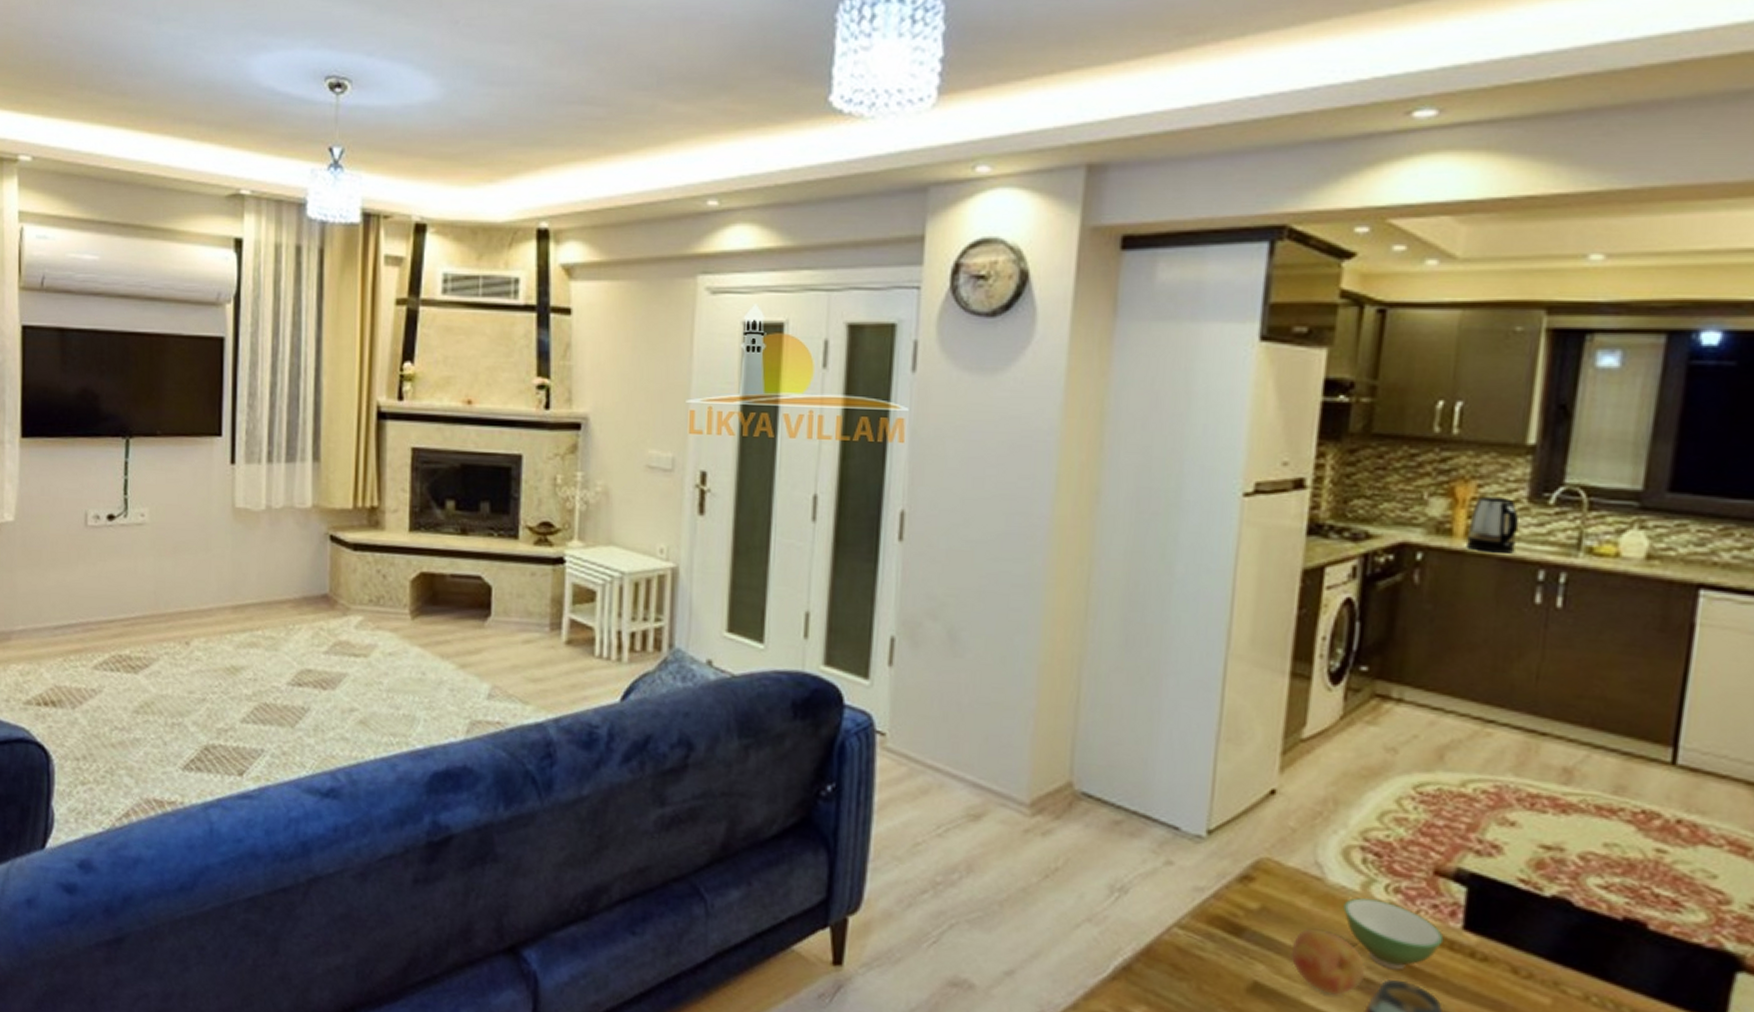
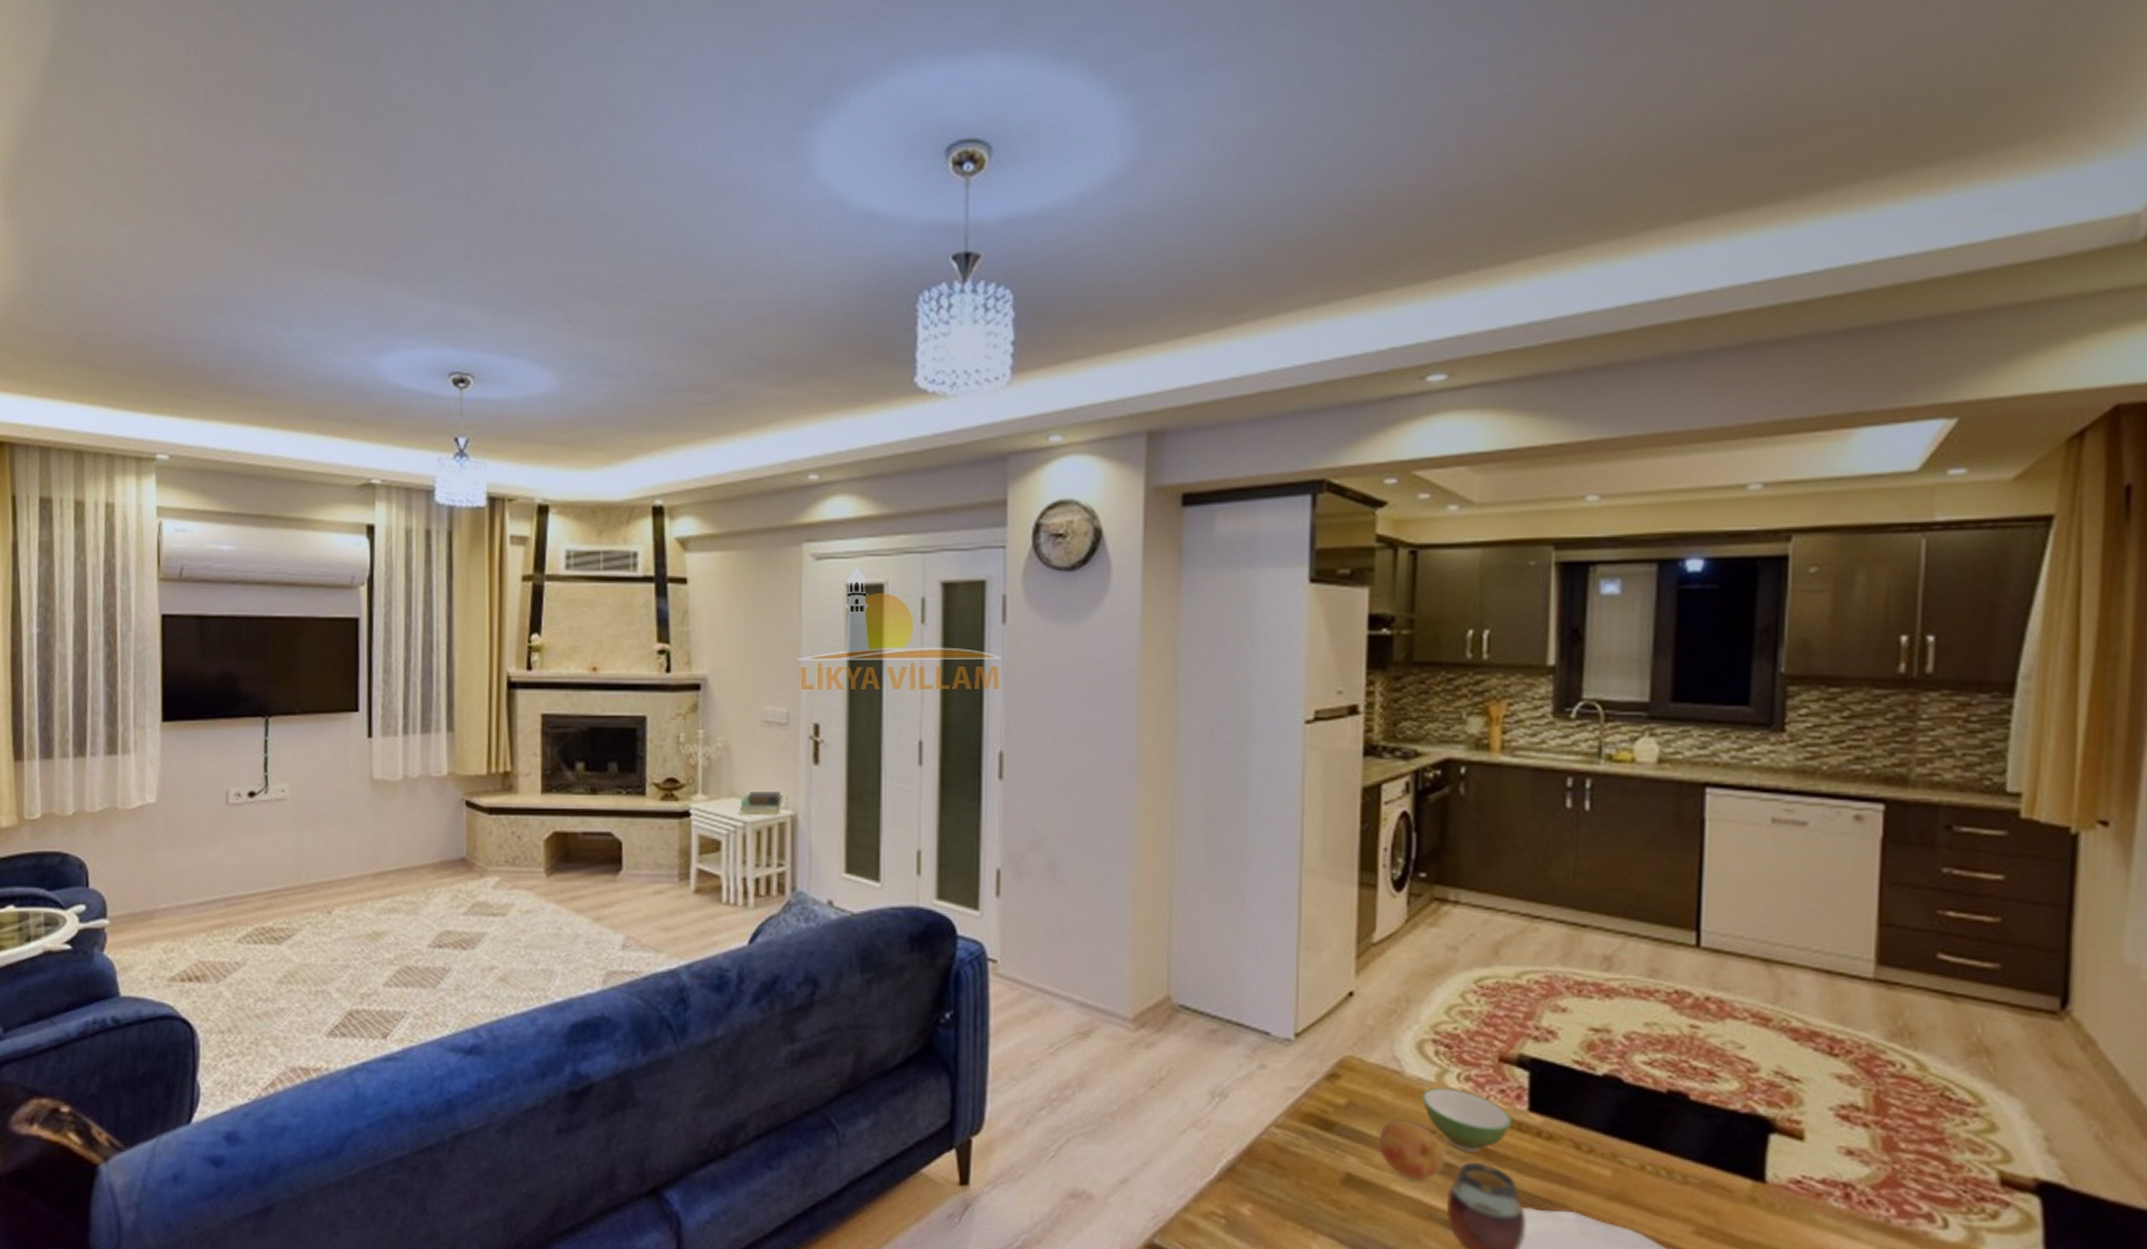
books: none [616,540,664,568] -> present [739,792,783,816]
kettle: present [1466,496,1520,553] -> none [1503,713,1547,764]

